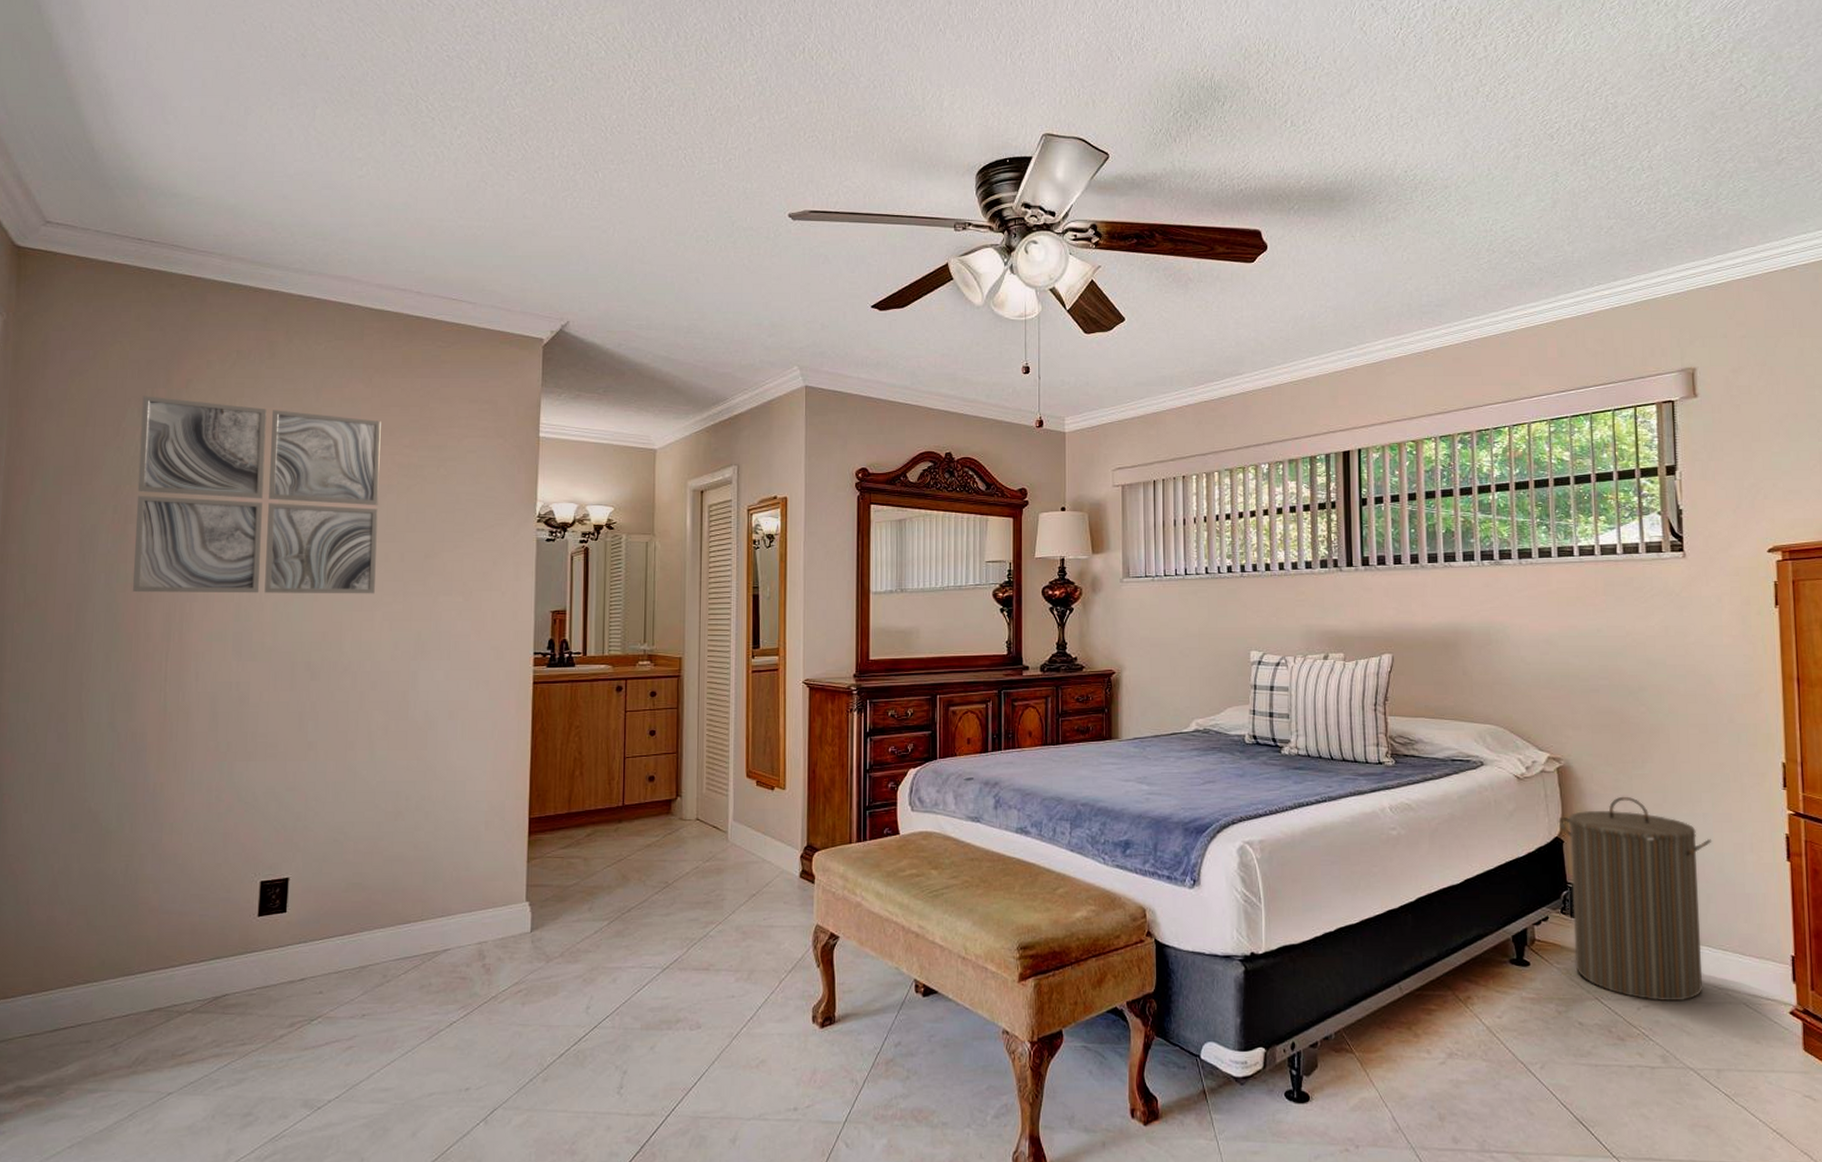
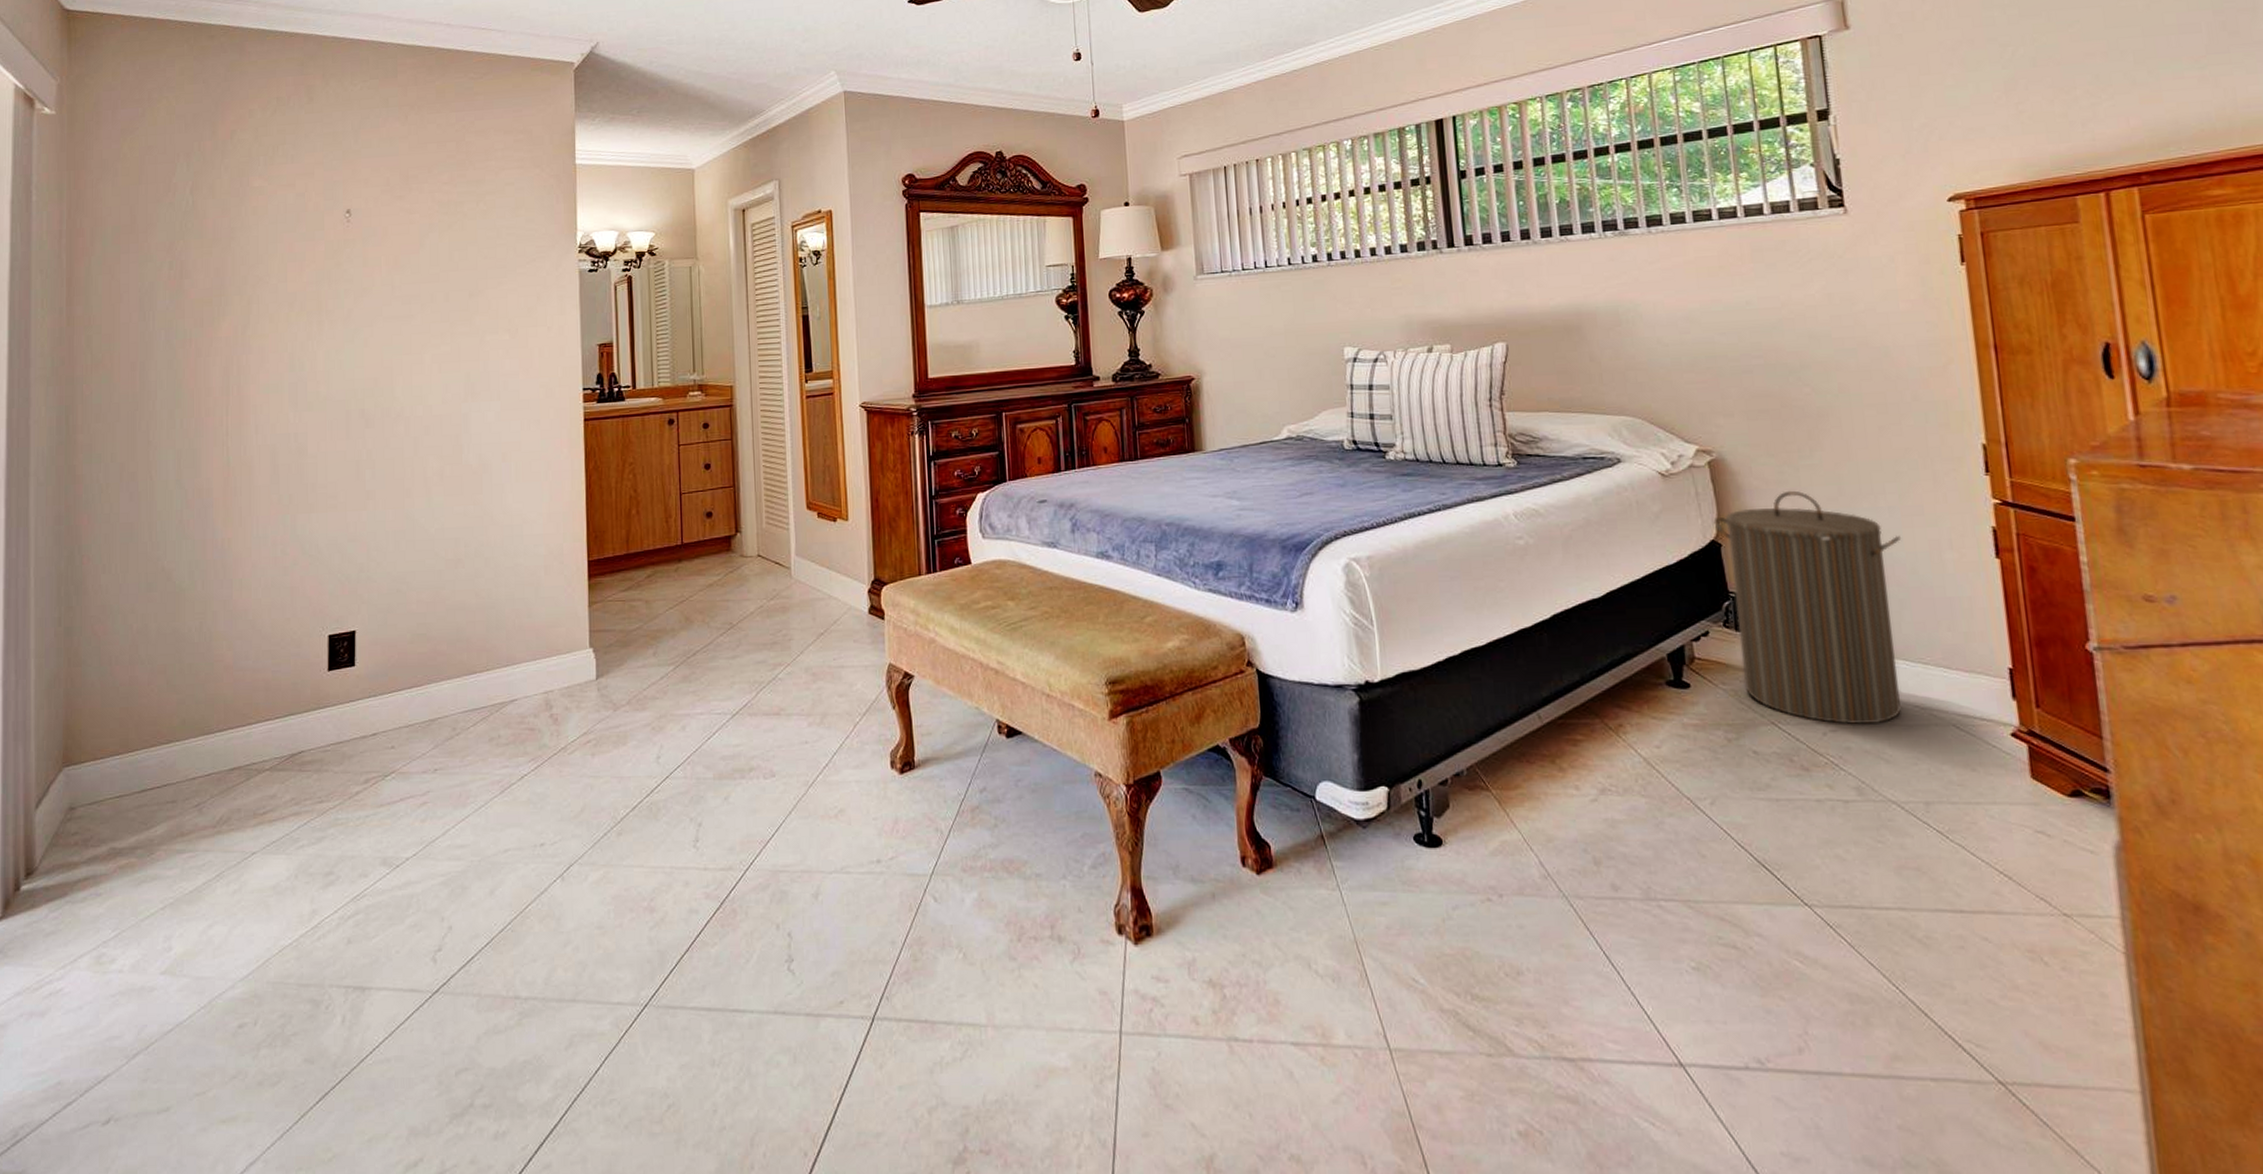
wall art: present [133,396,381,594] -> none [190,149,422,348]

